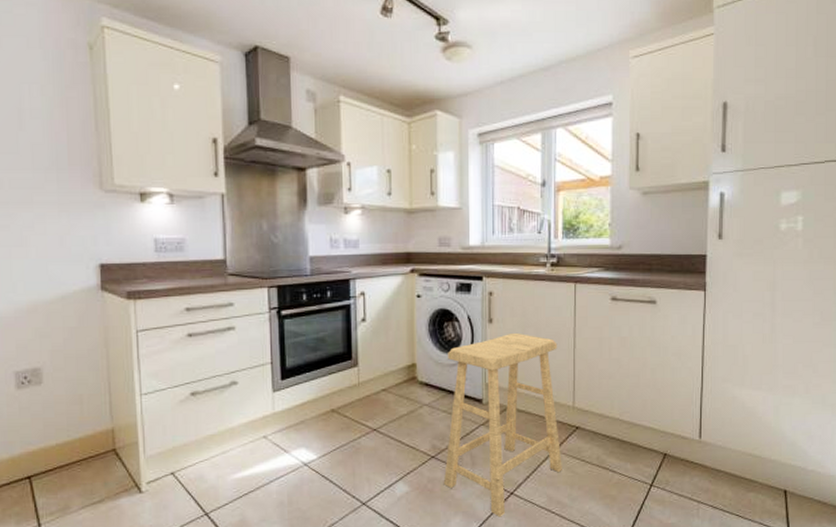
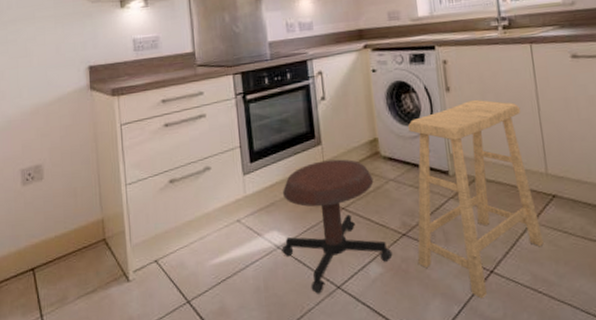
stool: none [309,382,420,510] -> present [281,159,393,294]

